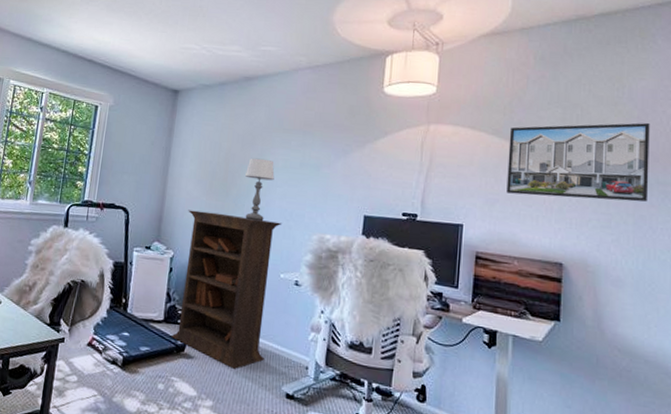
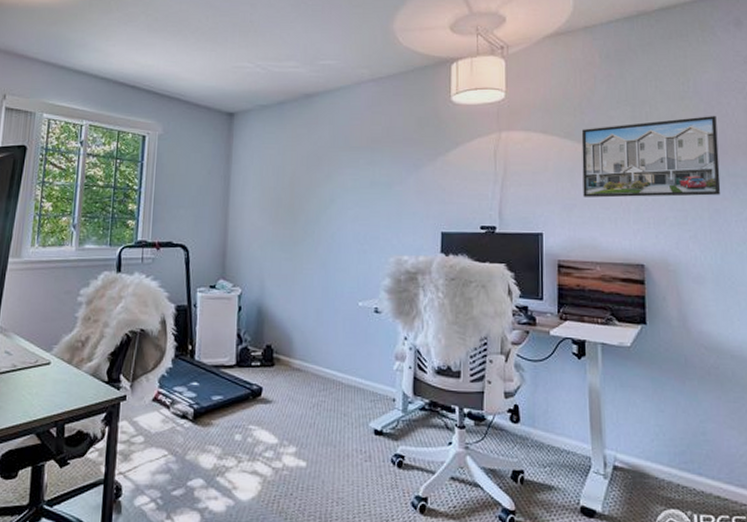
bookcase: present [171,210,283,369] -> none [245,241,357,409]
table lamp: present [245,158,275,222] -> none [313,180,344,248]

